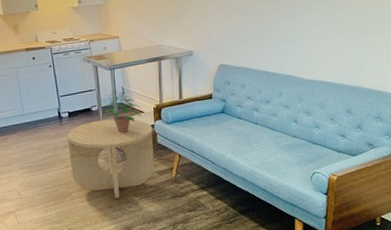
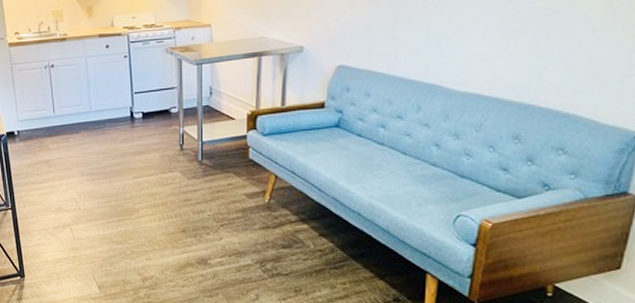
side table: present [67,119,155,199] -> none [139,124,244,222]
potted plant: present [102,90,143,134] -> none [183,89,233,143]

